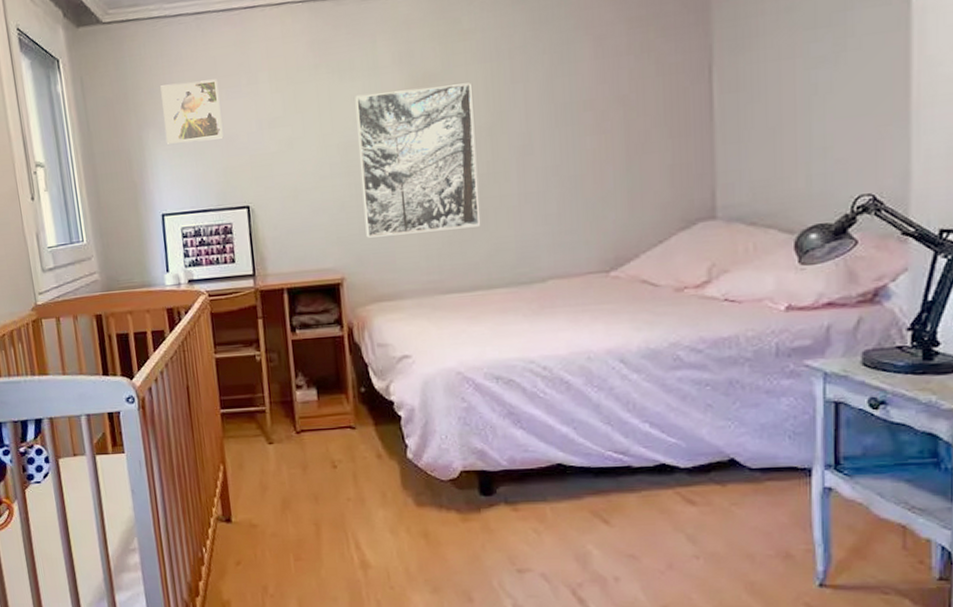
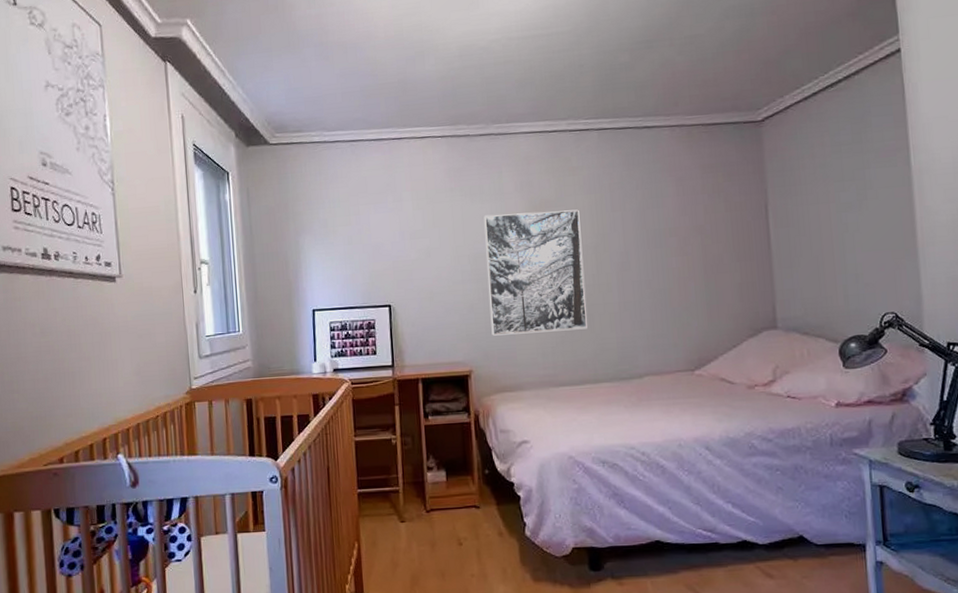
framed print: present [160,79,224,144] -> none [317,195,371,249]

